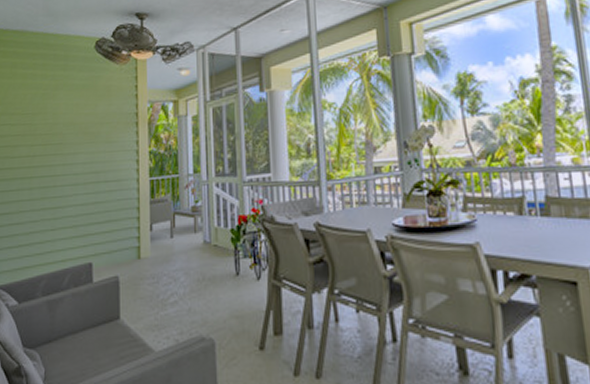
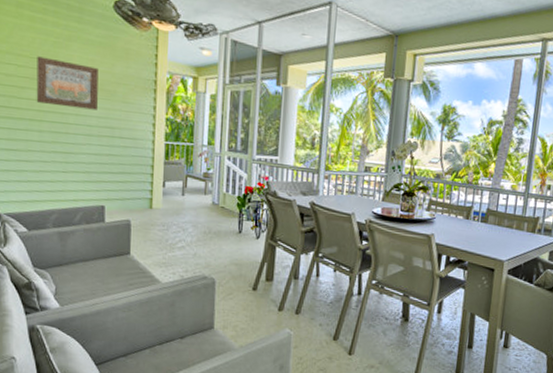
wall art: none [27,111,83,159] -> present [36,56,99,110]

